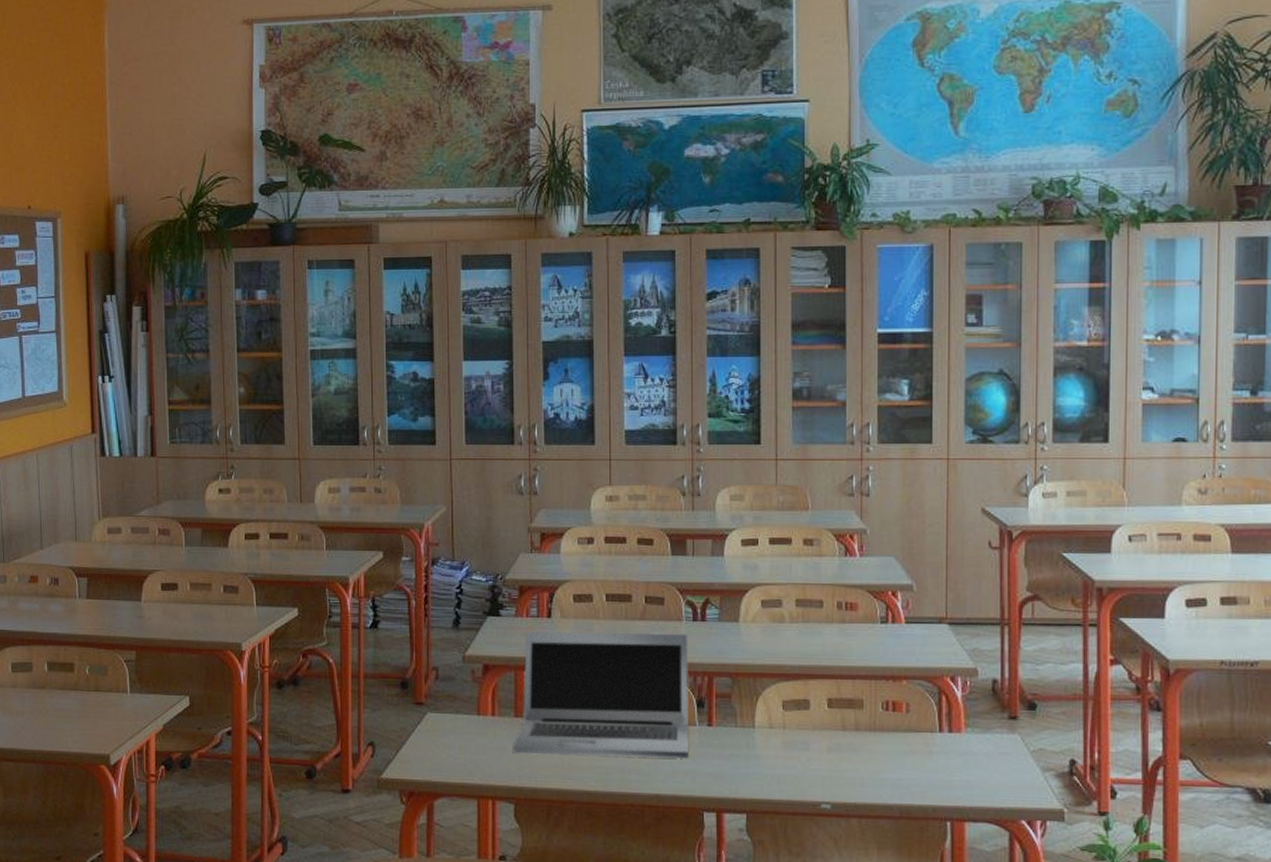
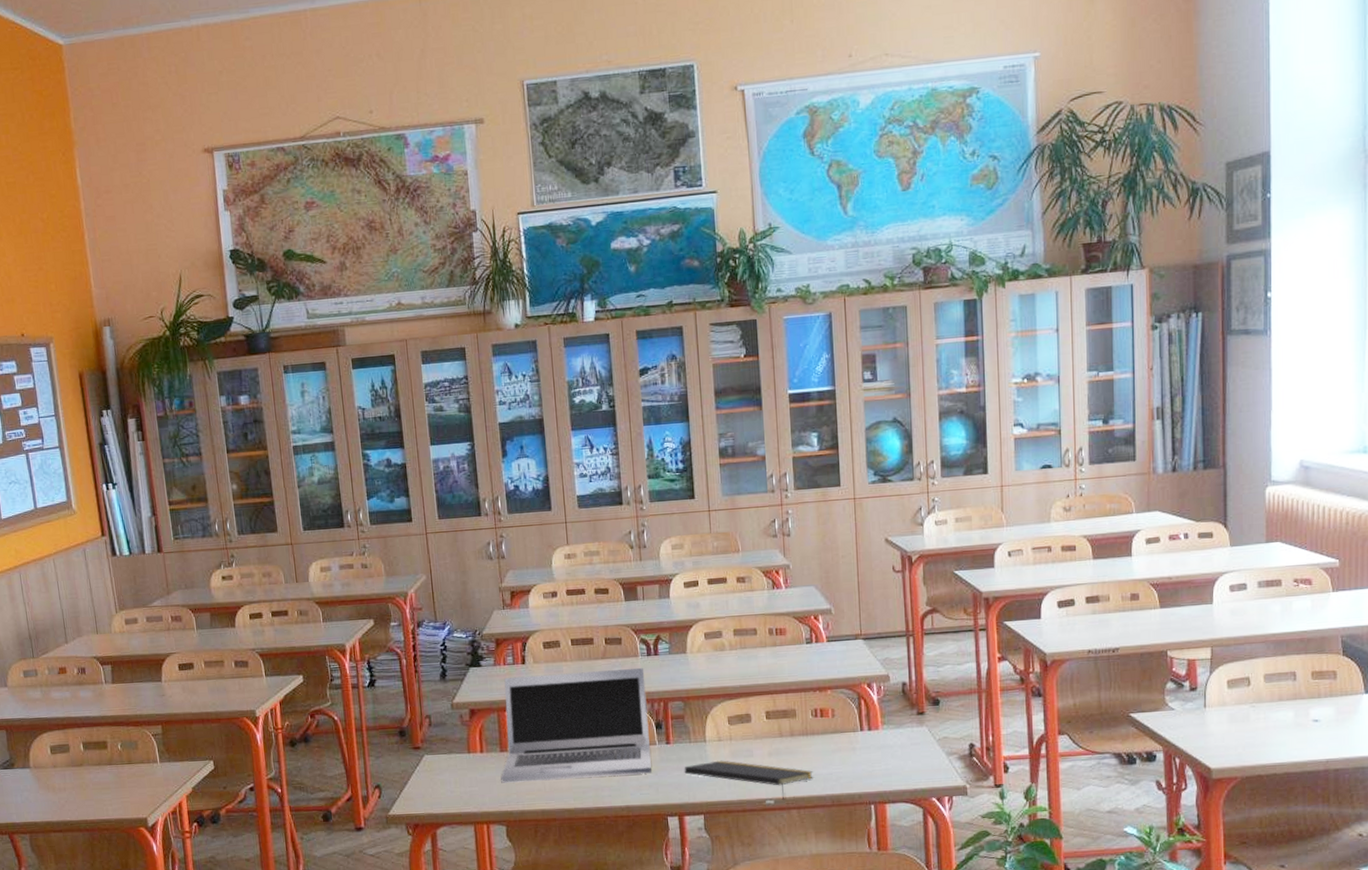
notepad: none [726,751,879,805] -> present [684,760,813,800]

